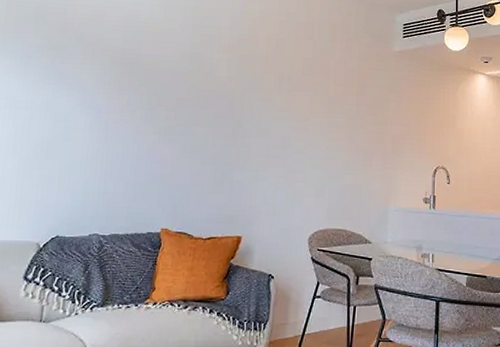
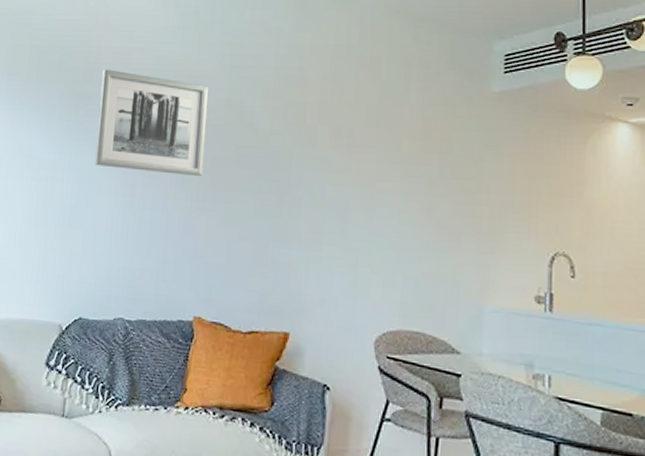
wall art: none [71,24,174,115] -> present [95,69,208,177]

